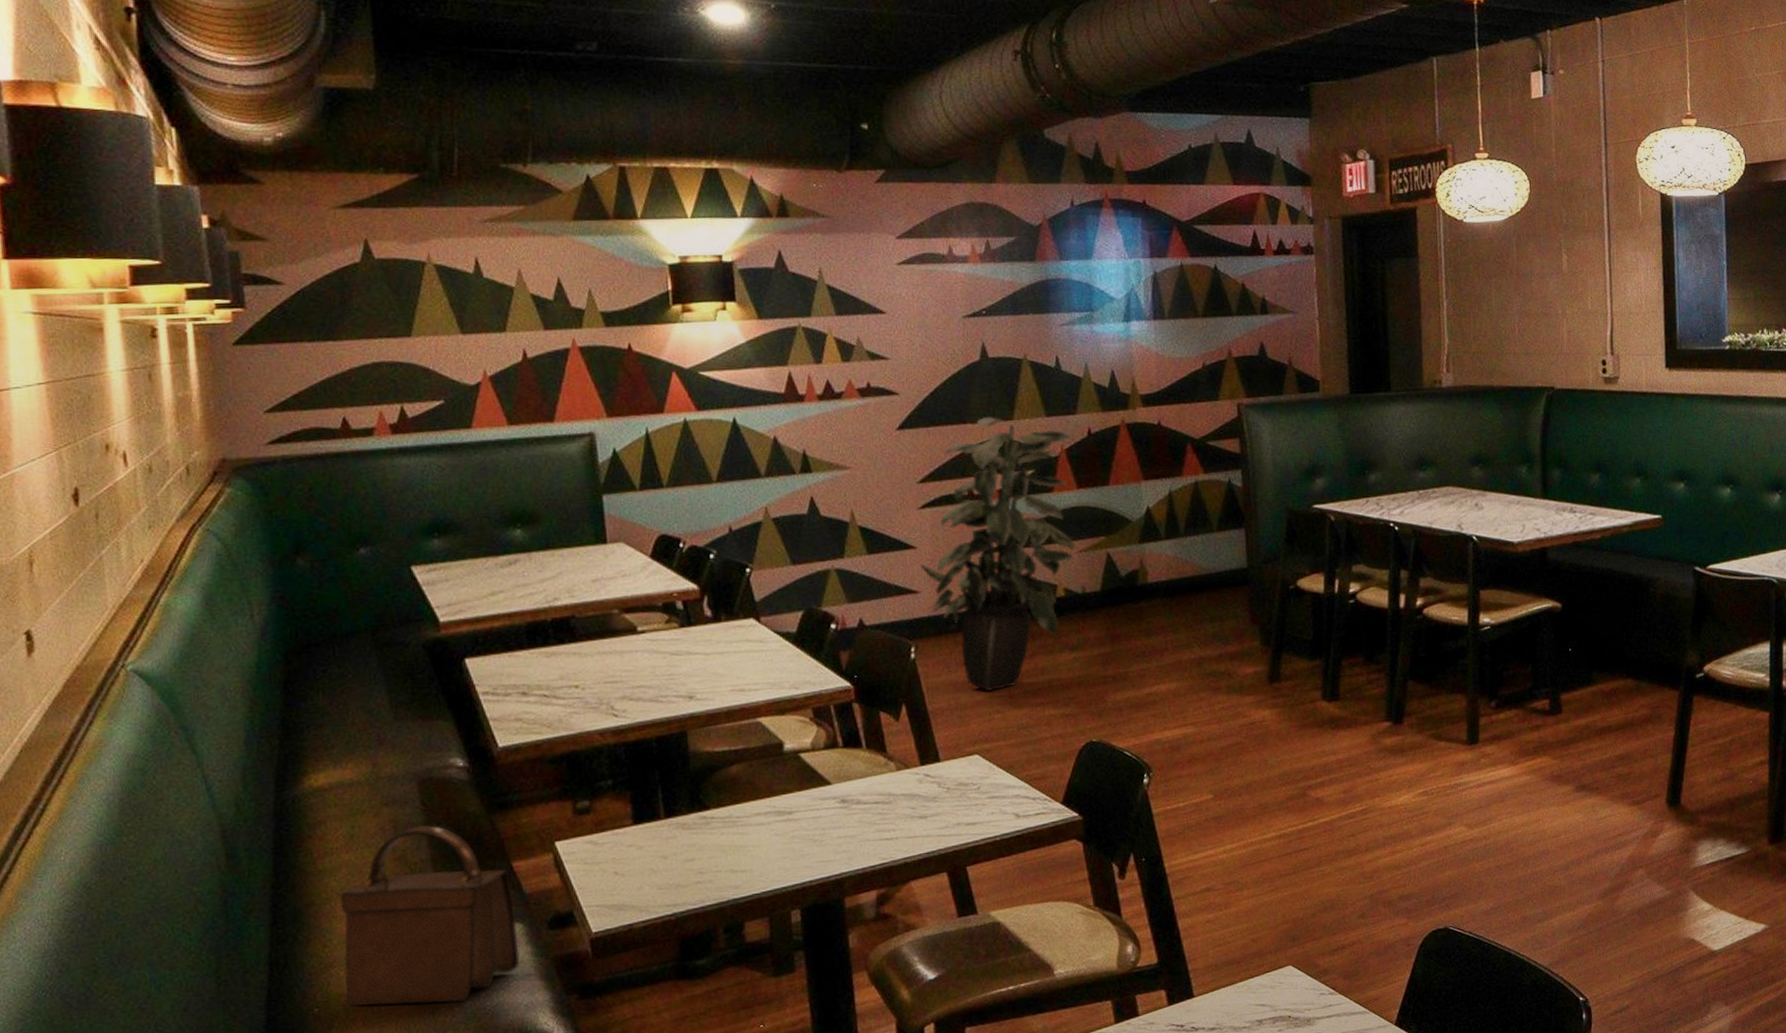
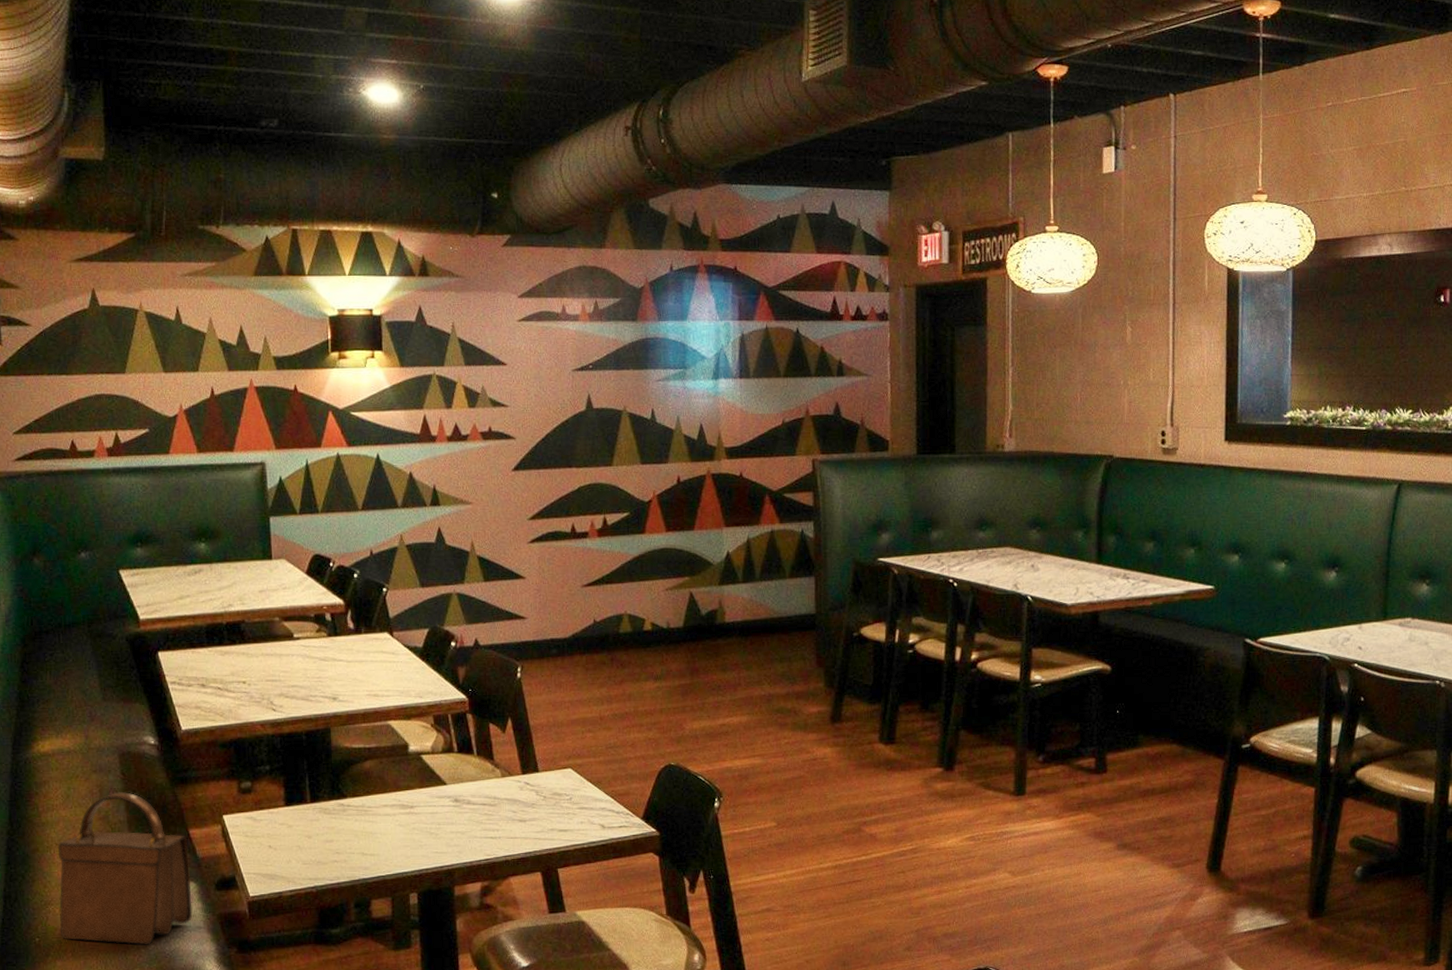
indoor plant: present [919,417,1076,692] -> none [527,462,667,713]

